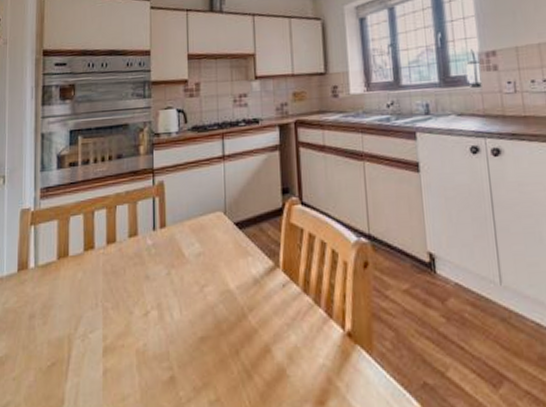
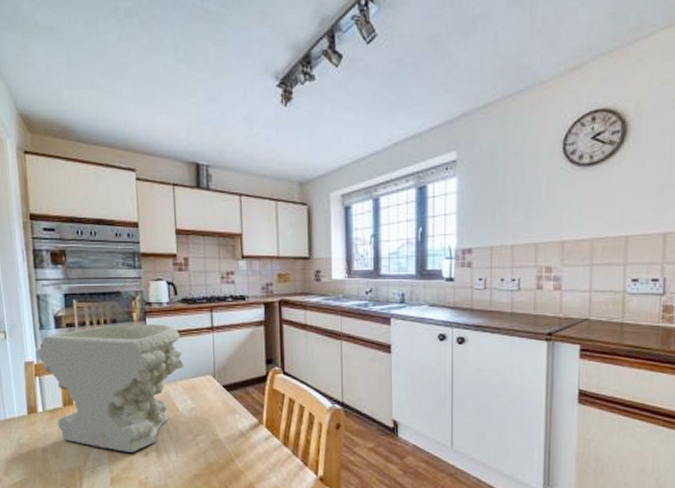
decorative bowl: none [35,156,193,313] -> present [37,323,184,453]

